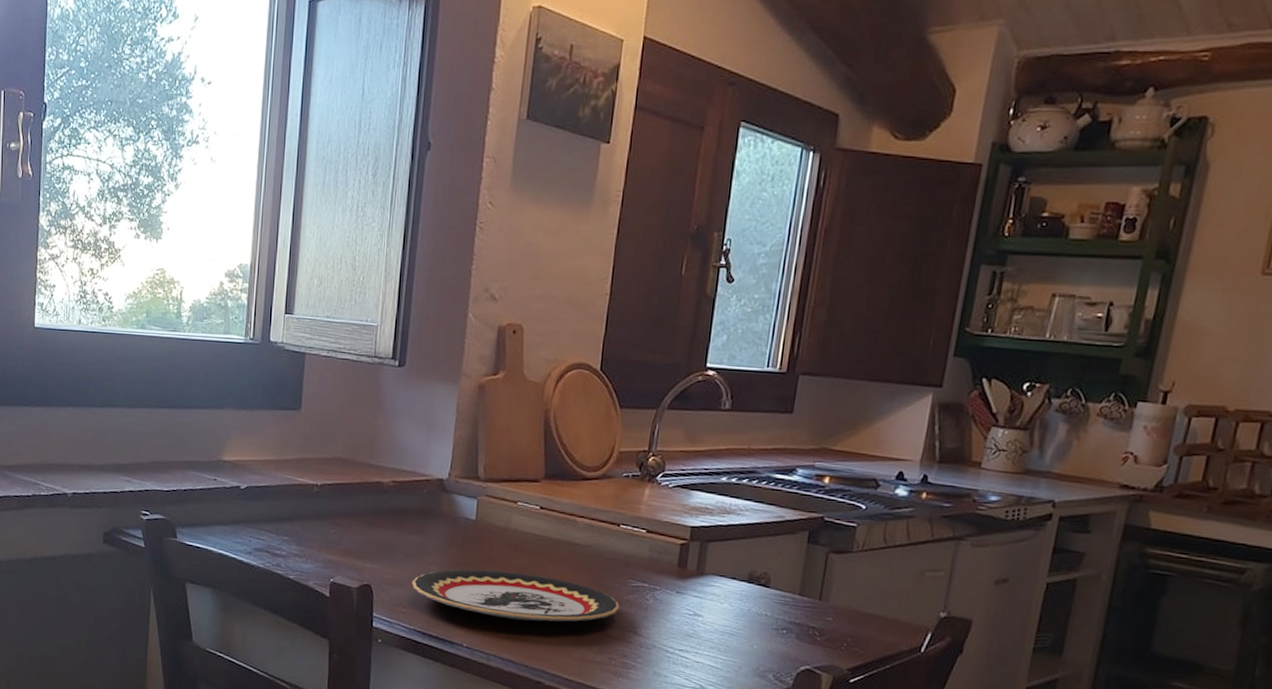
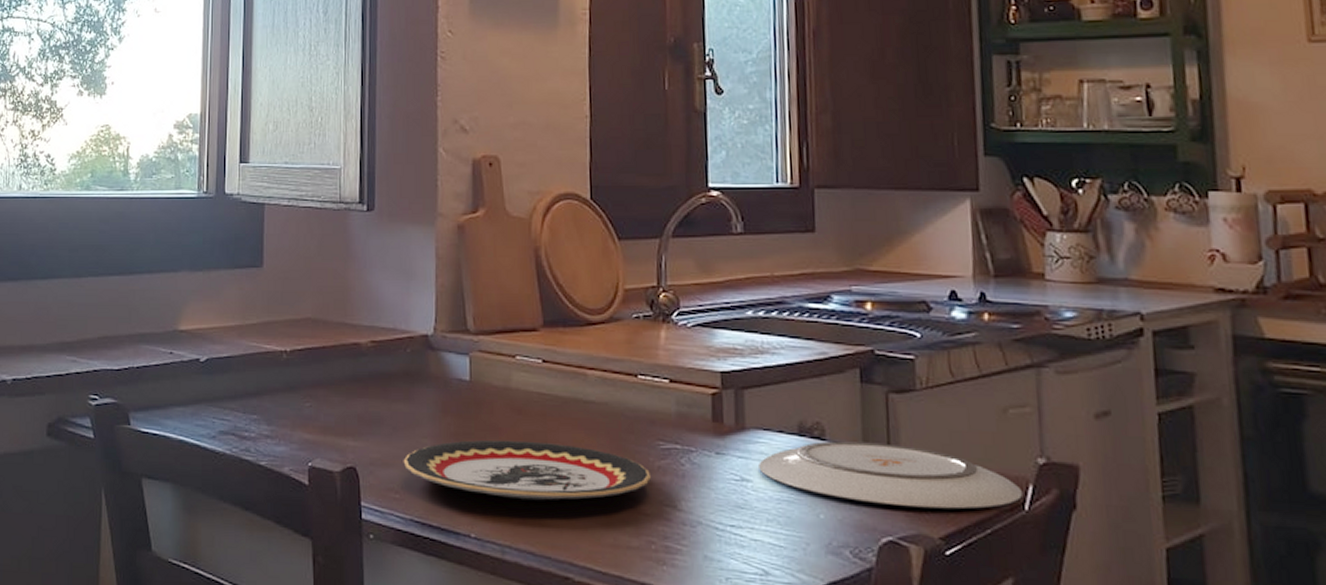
plate: none [710,588,923,649] -> present [759,441,1024,510]

